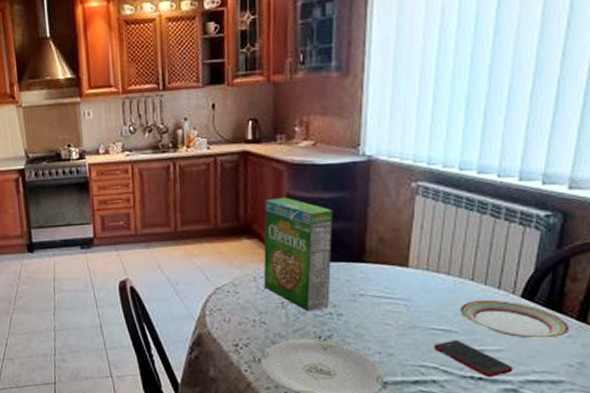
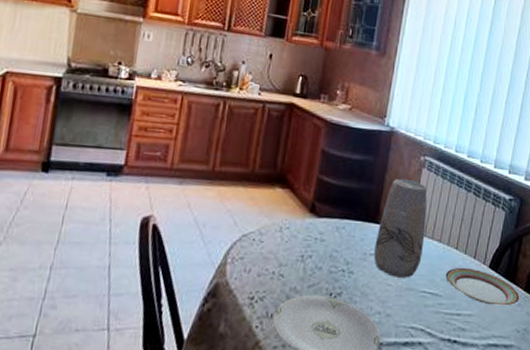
cereal box: present [263,197,333,312] -> none [288,152,358,268]
vase: none [364,210,428,316] -> present [374,178,428,278]
cell phone: present [433,341,513,377] -> none [422,304,480,340]

